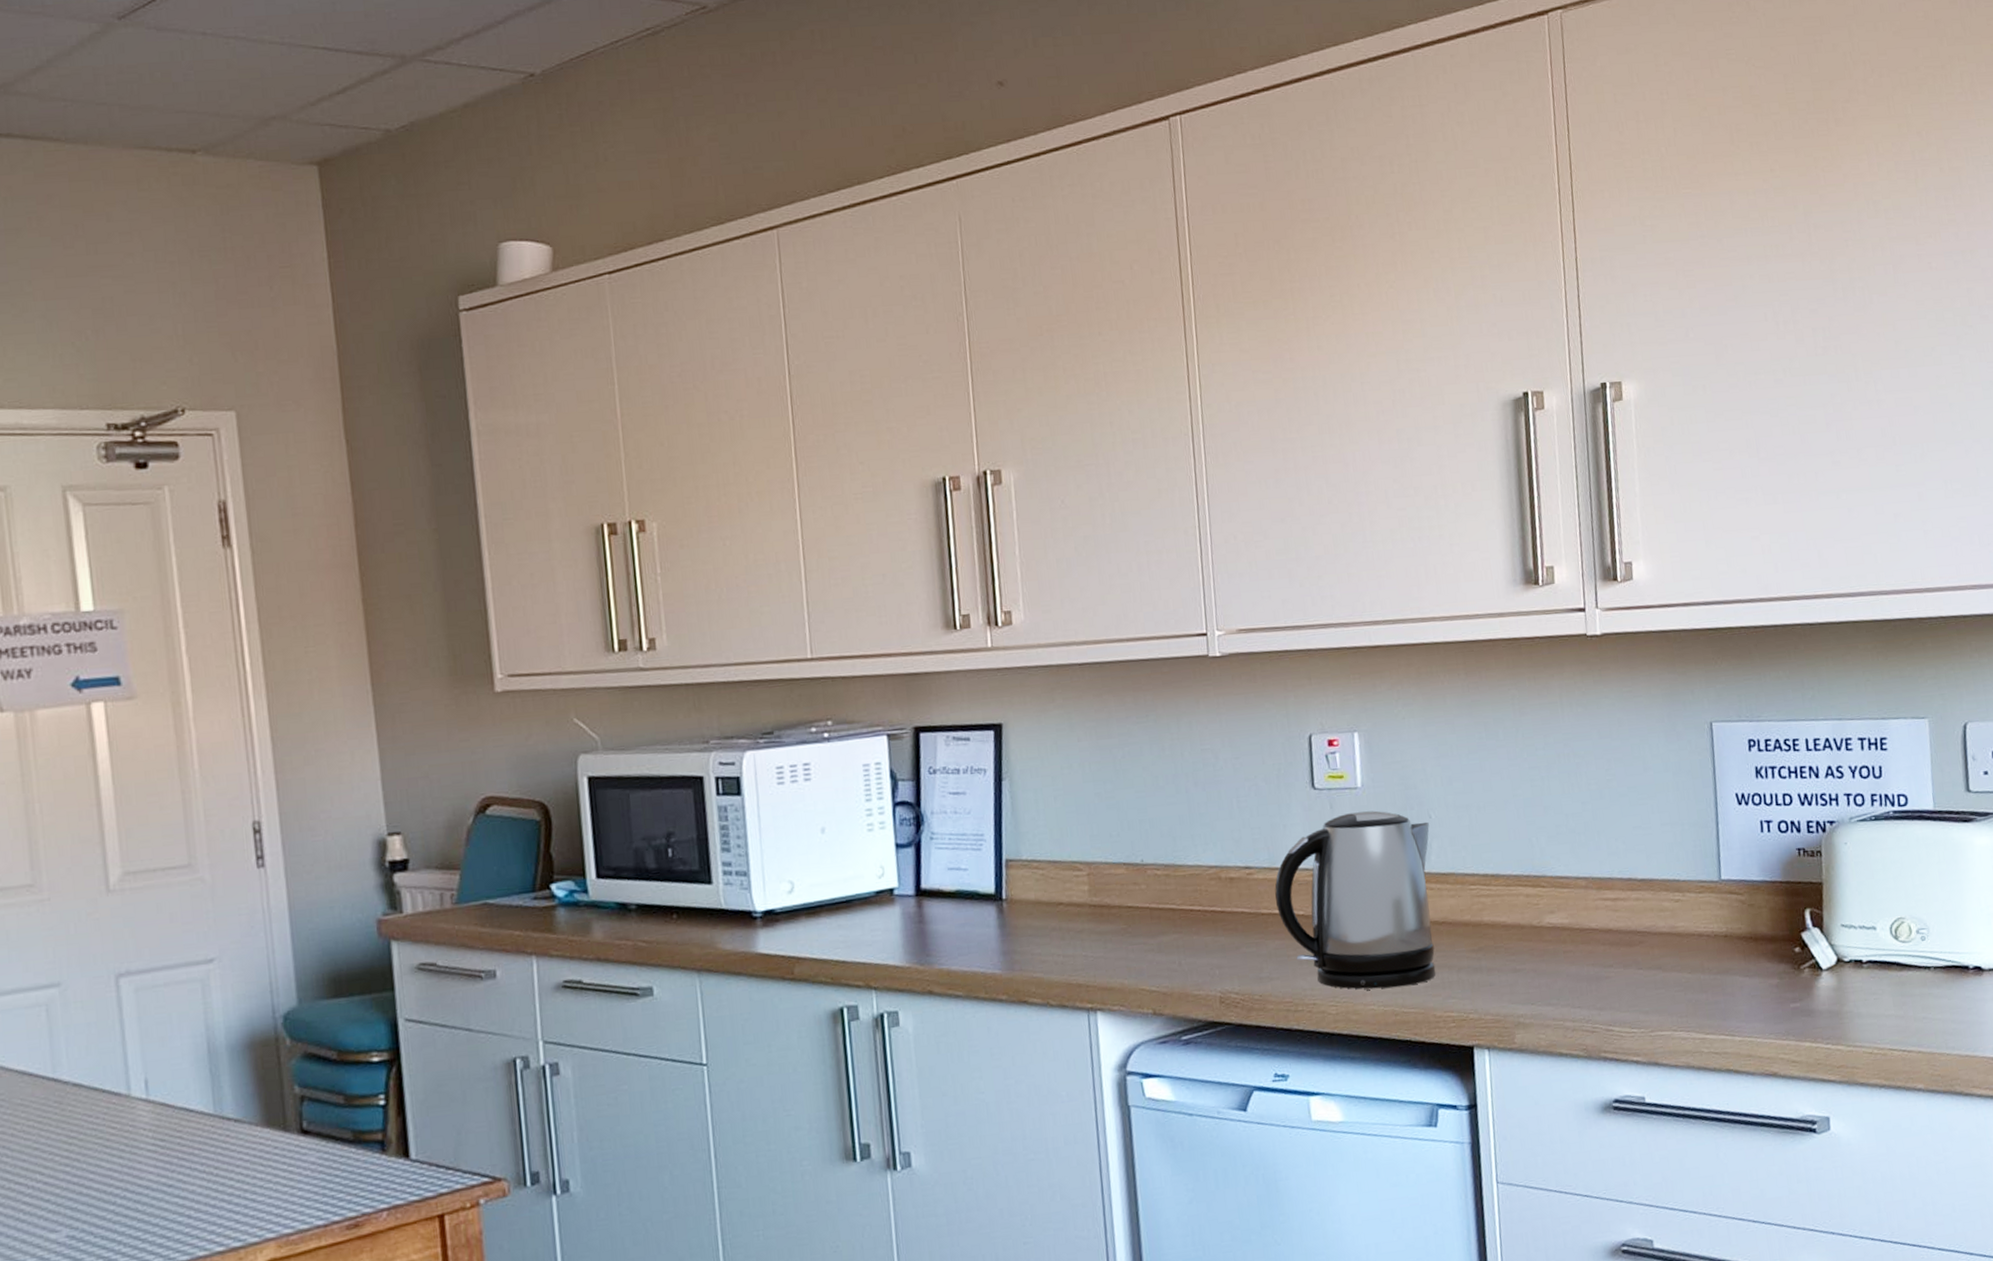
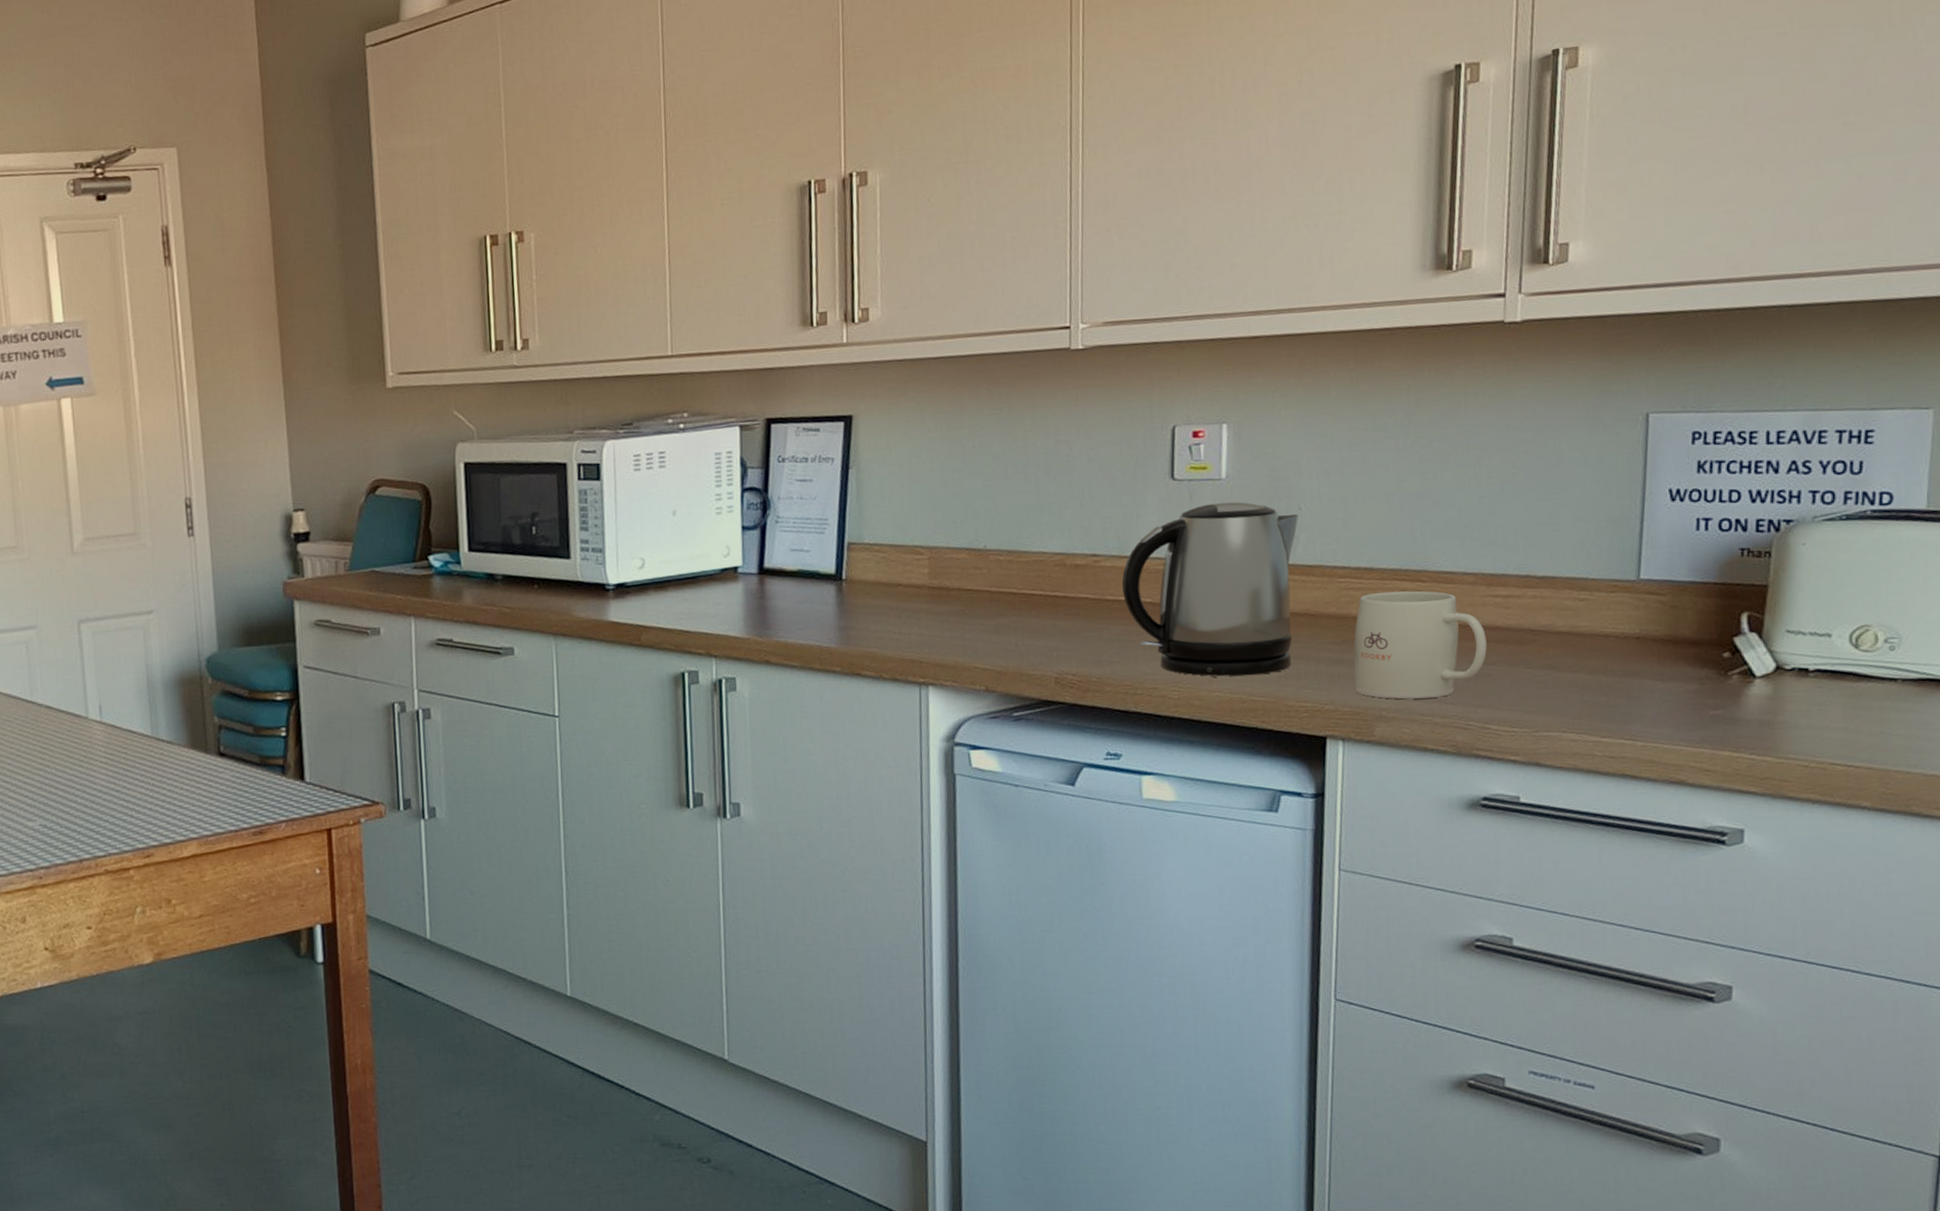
mug: none [1488,896,1604,1006] -> present [1353,590,1487,700]

